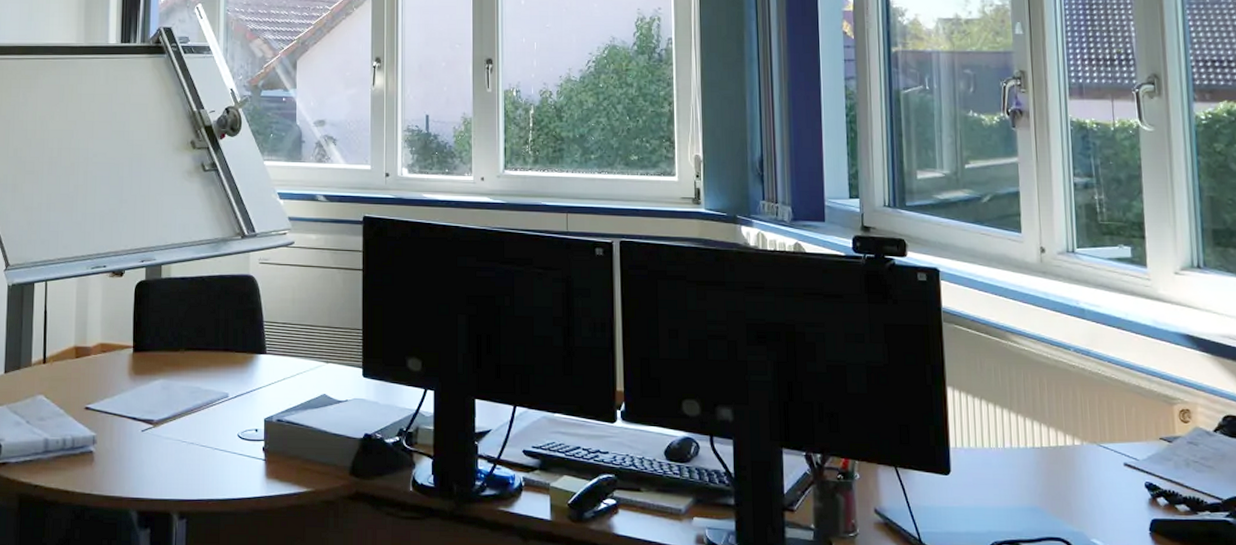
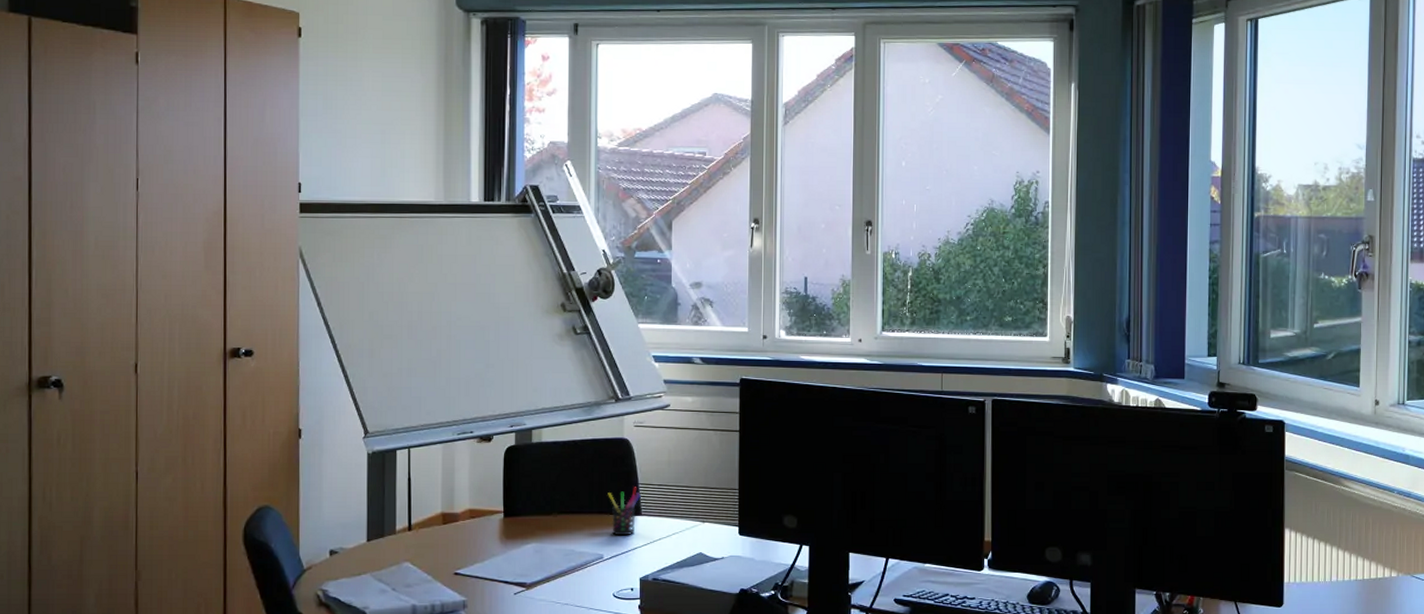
pen holder: none [233,324,266,375] -> present [608,487,641,536]

